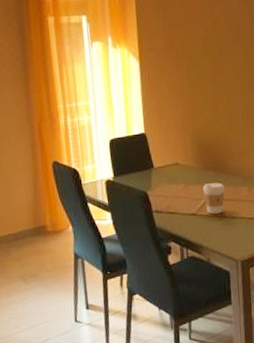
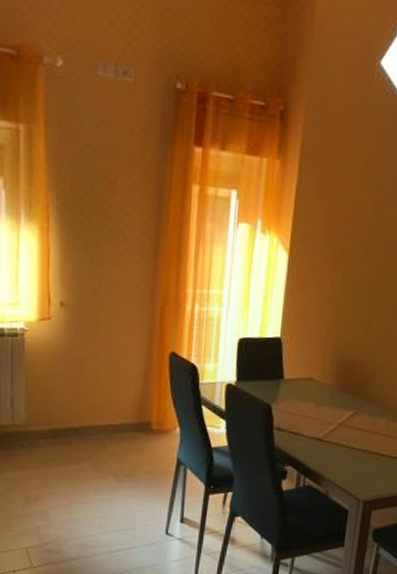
coffee cup: present [202,182,225,215] -> none [335,407,361,444]

